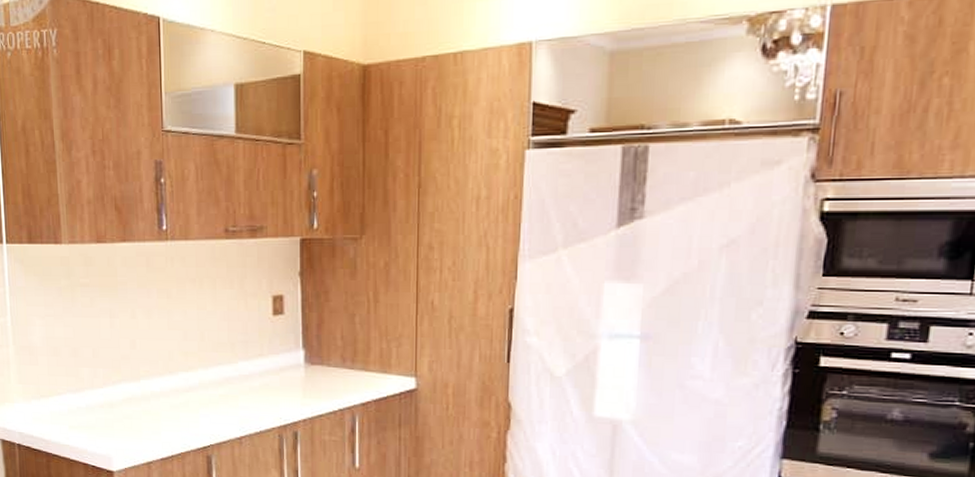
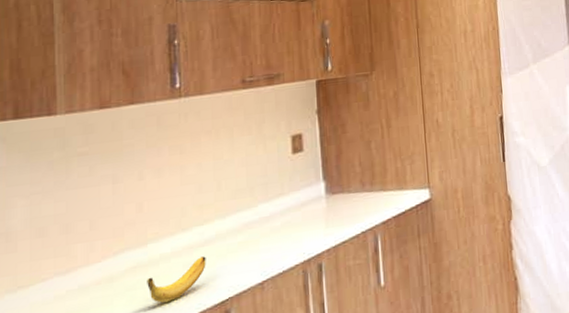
banana: none [140,401,191,436] -> present [147,256,206,303]

